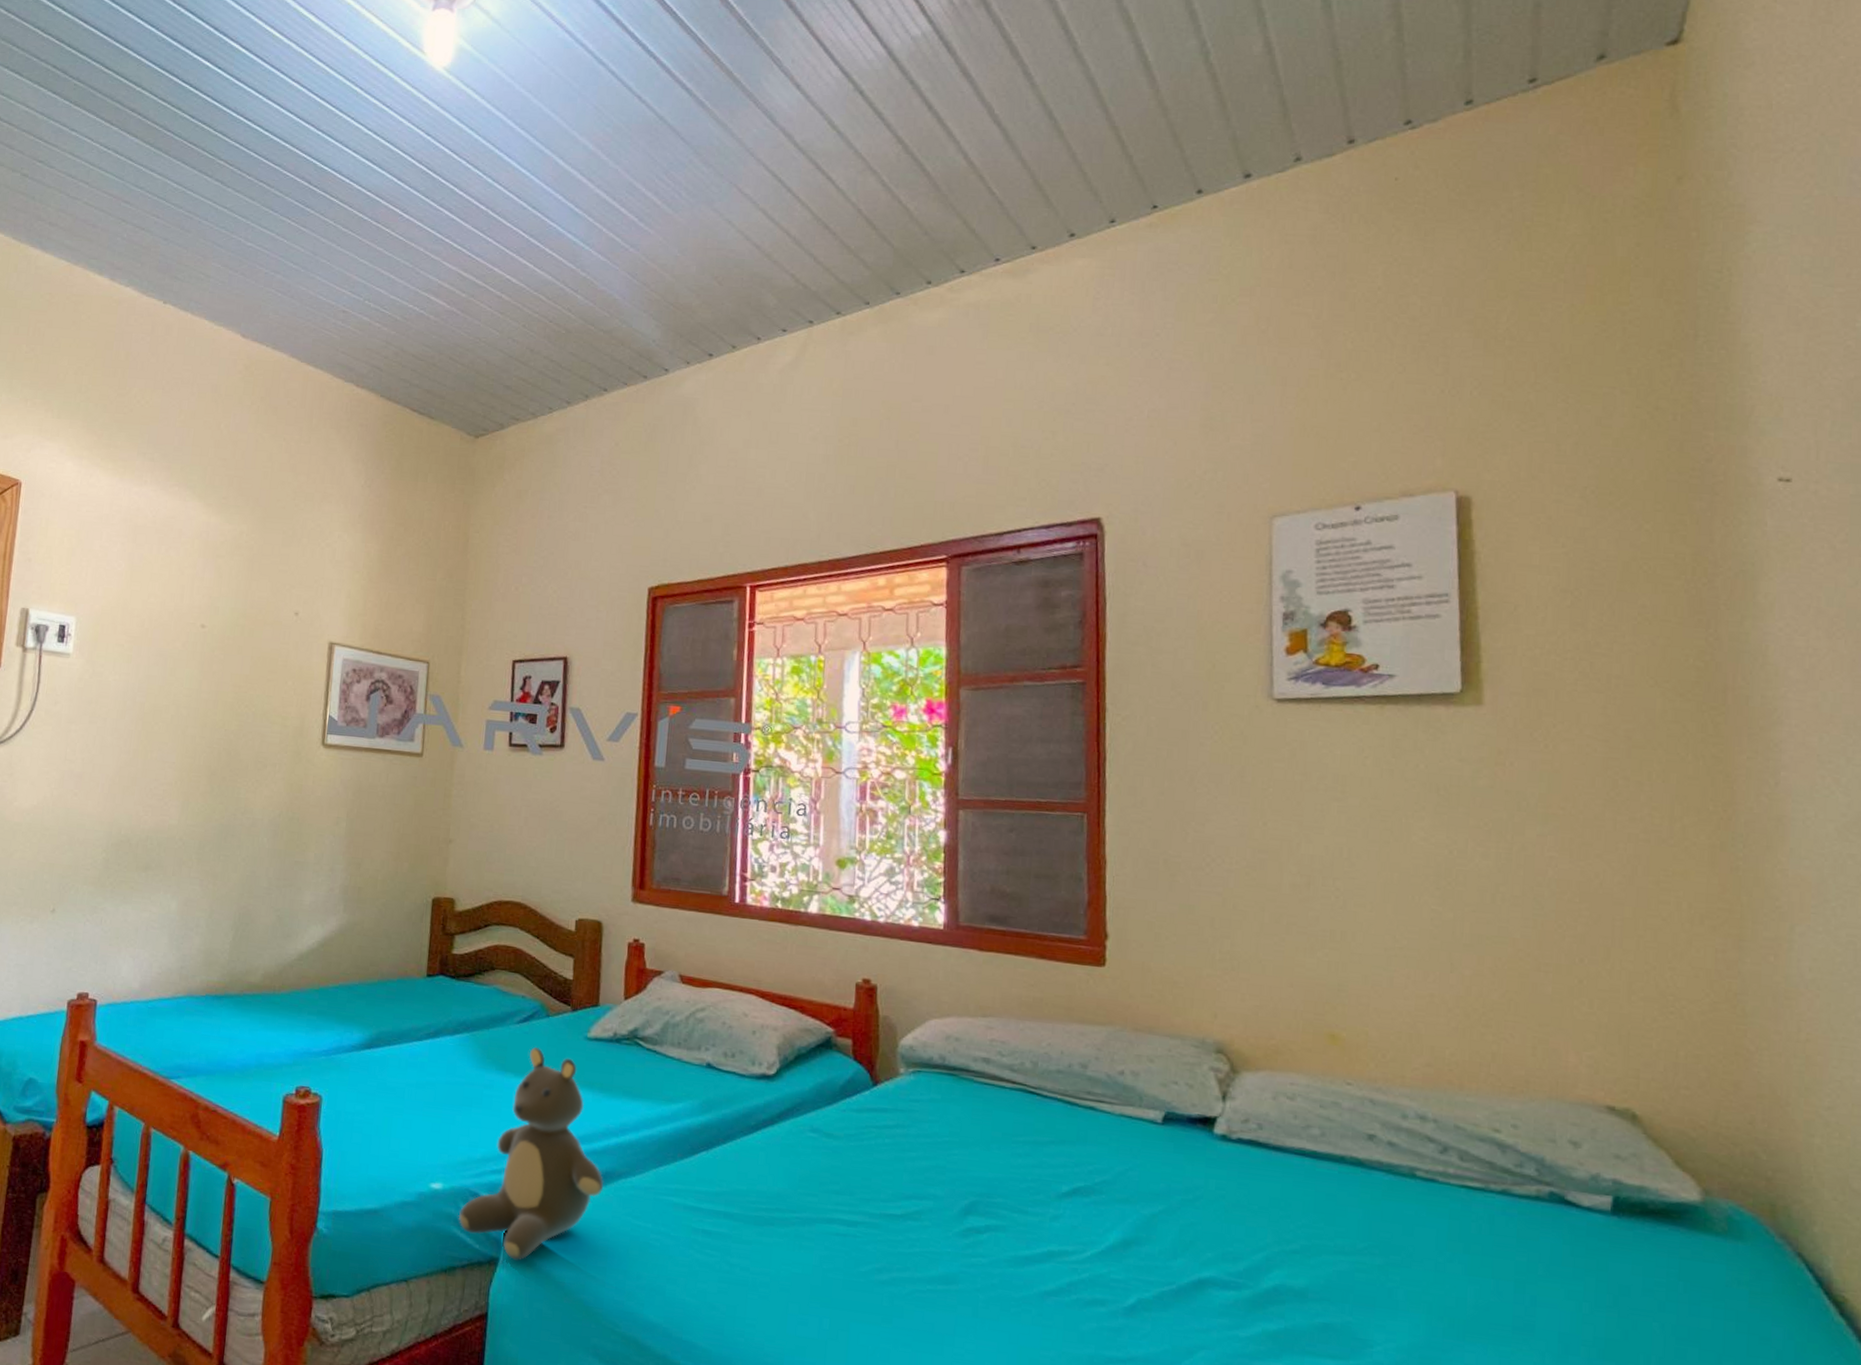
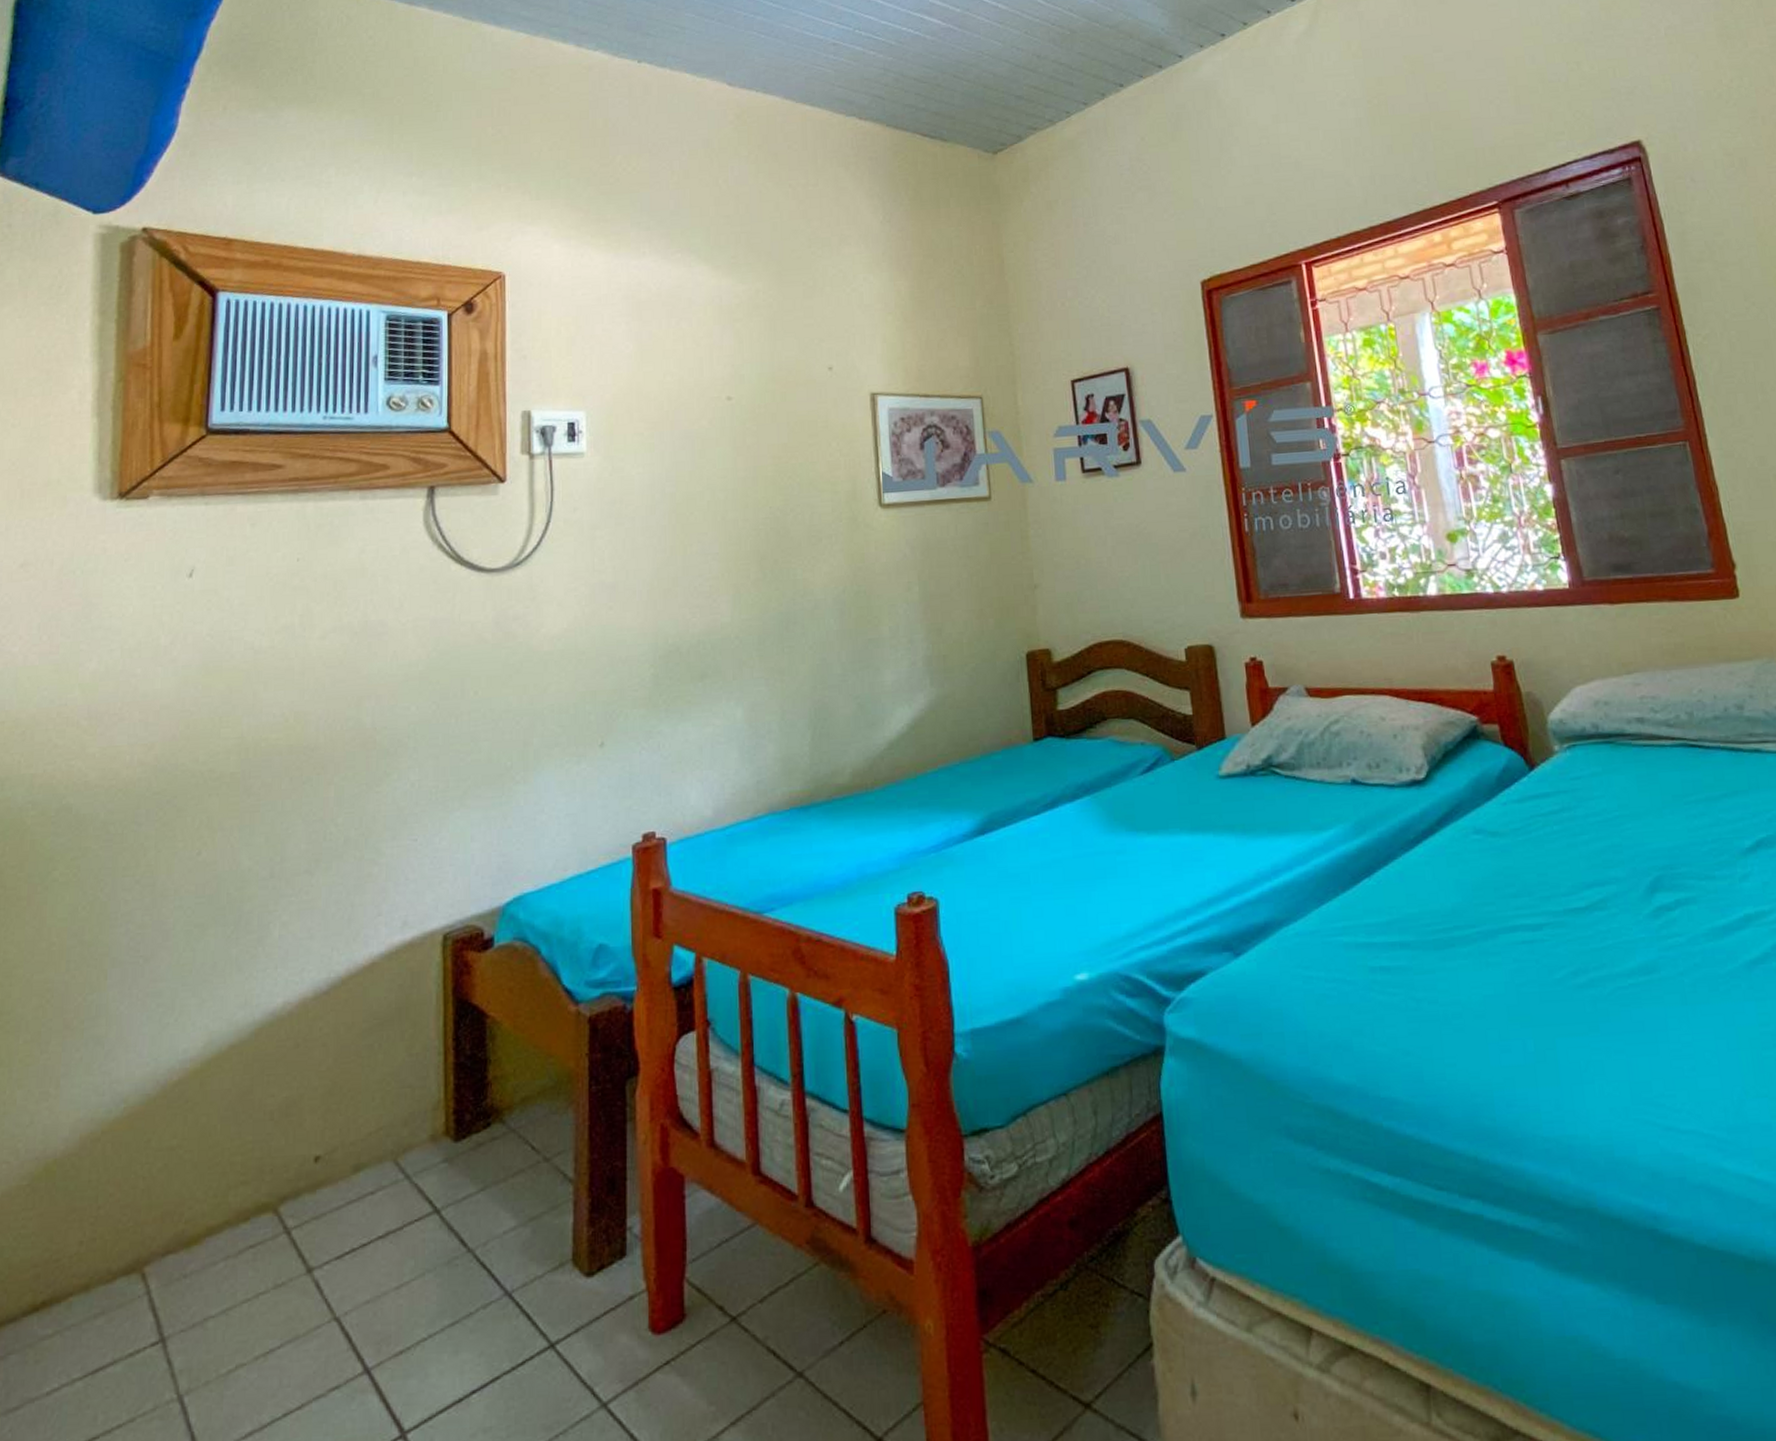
teddy bear: present [458,1047,603,1260] -> none [1111,798,1265,1044]

